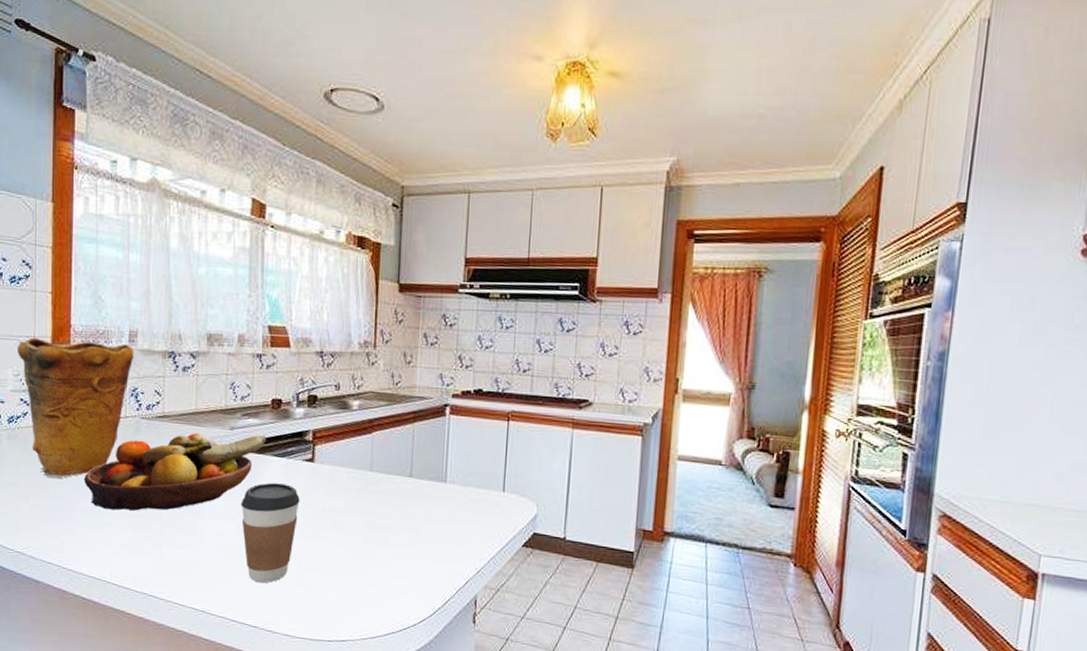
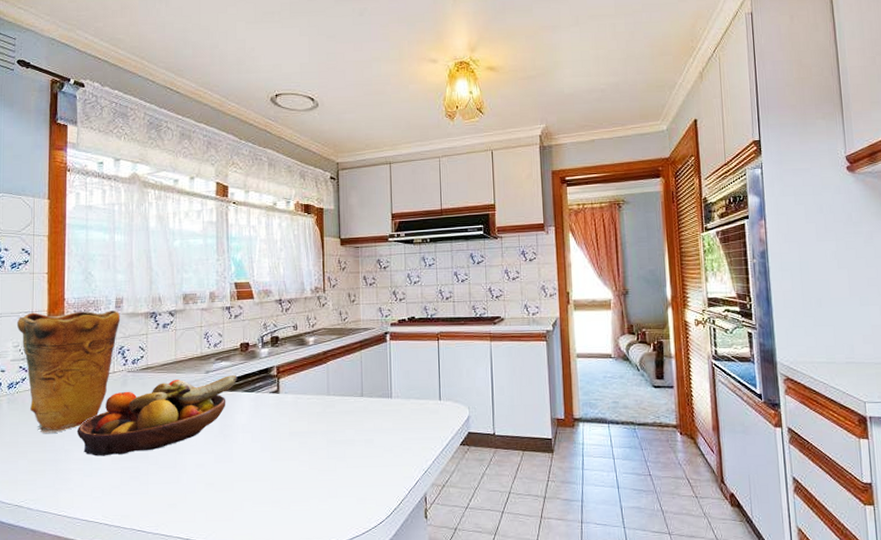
coffee cup: present [241,483,300,583] -> none [217,415,269,506]

